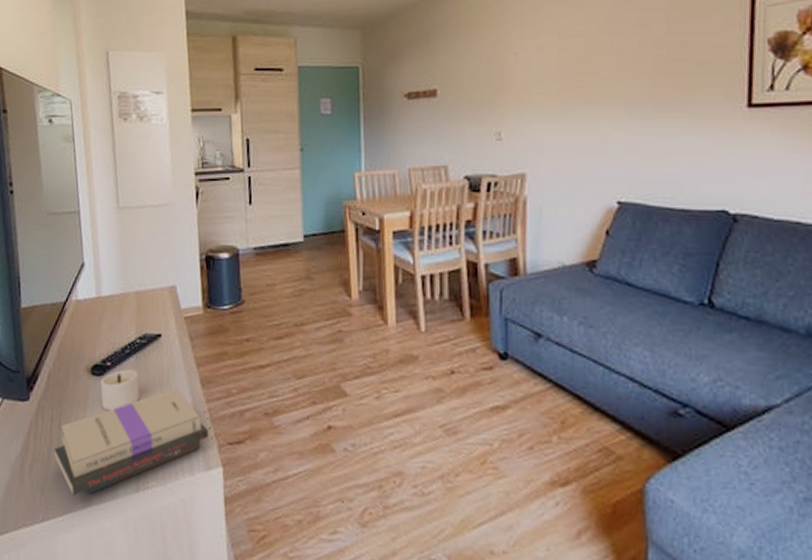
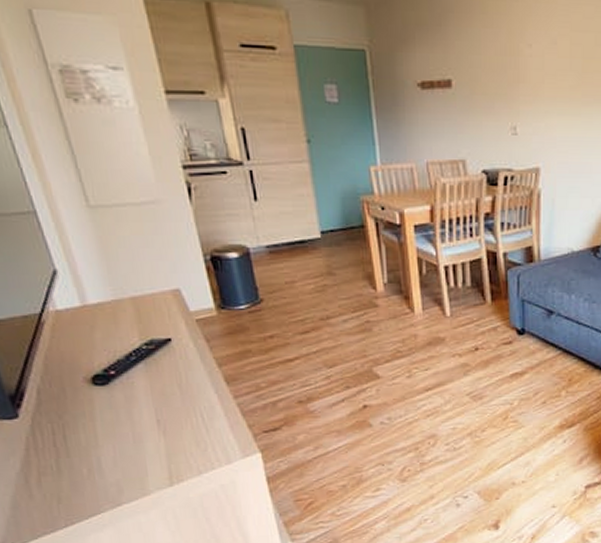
books: present [54,388,209,496] -> none [64,389,242,499]
candle: present [100,369,140,412] -> none [106,376,157,418]

